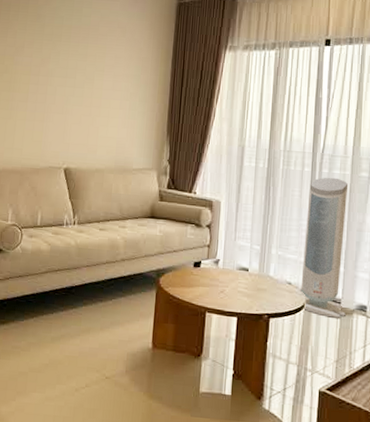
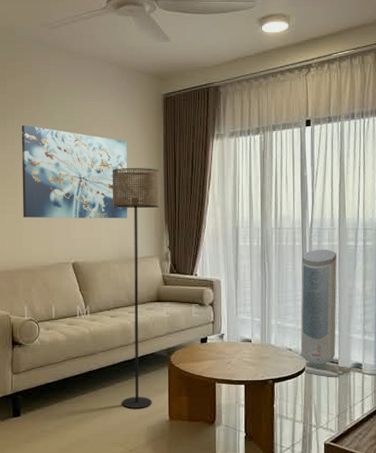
wall art: none [17,18,135,126] -> present [21,125,128,219]
floor lamp: none [103,72,166,333] -> present [112,168,160,409]

